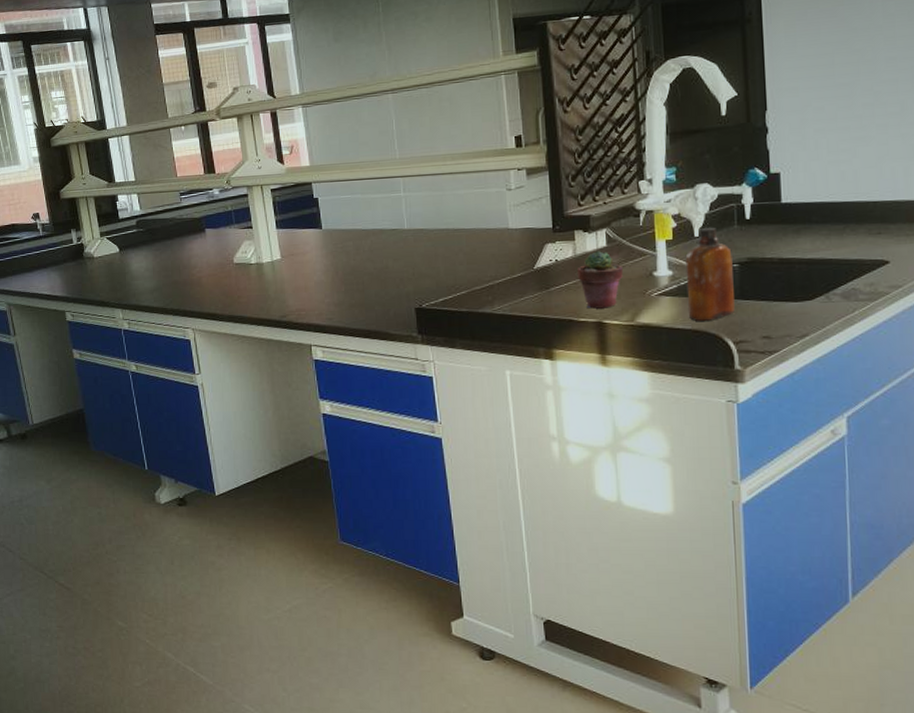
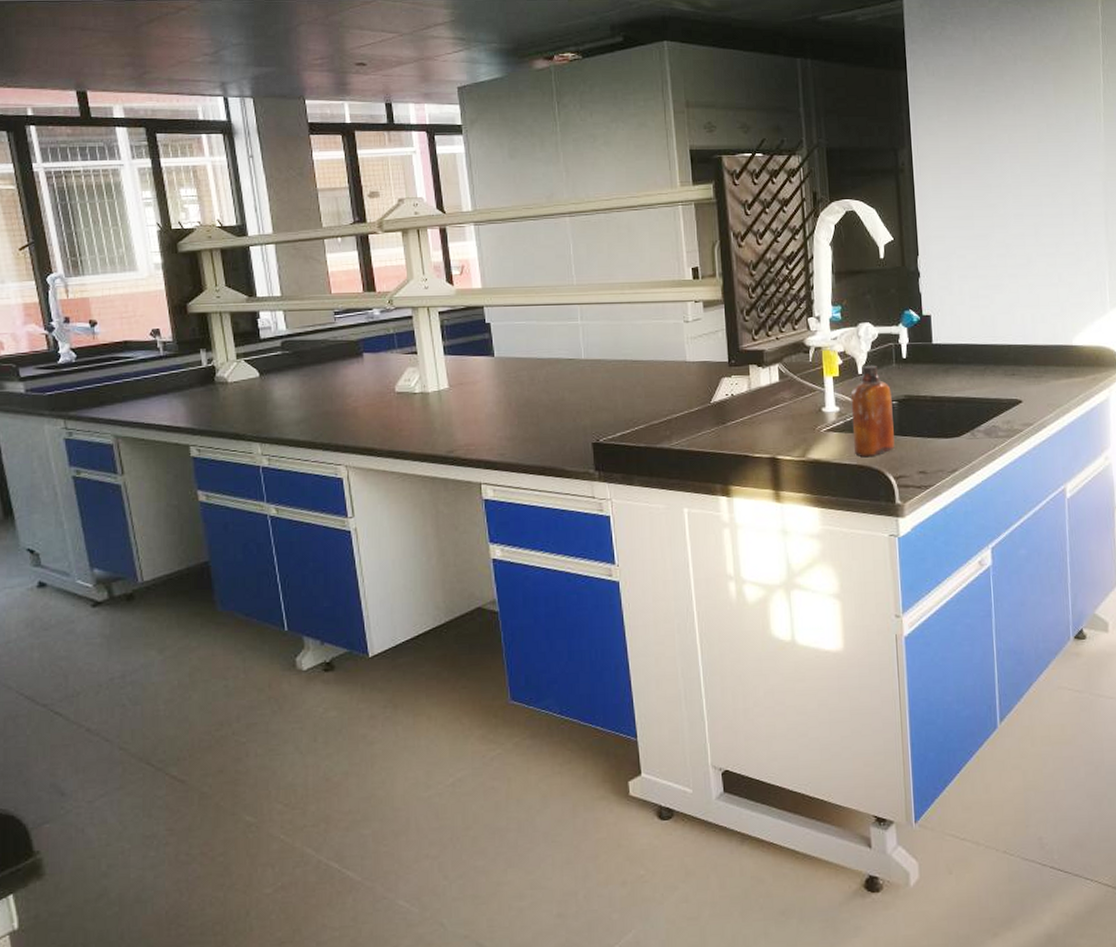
potted succulent: present [578,251,623,309] -> none [752,386,795,444]

